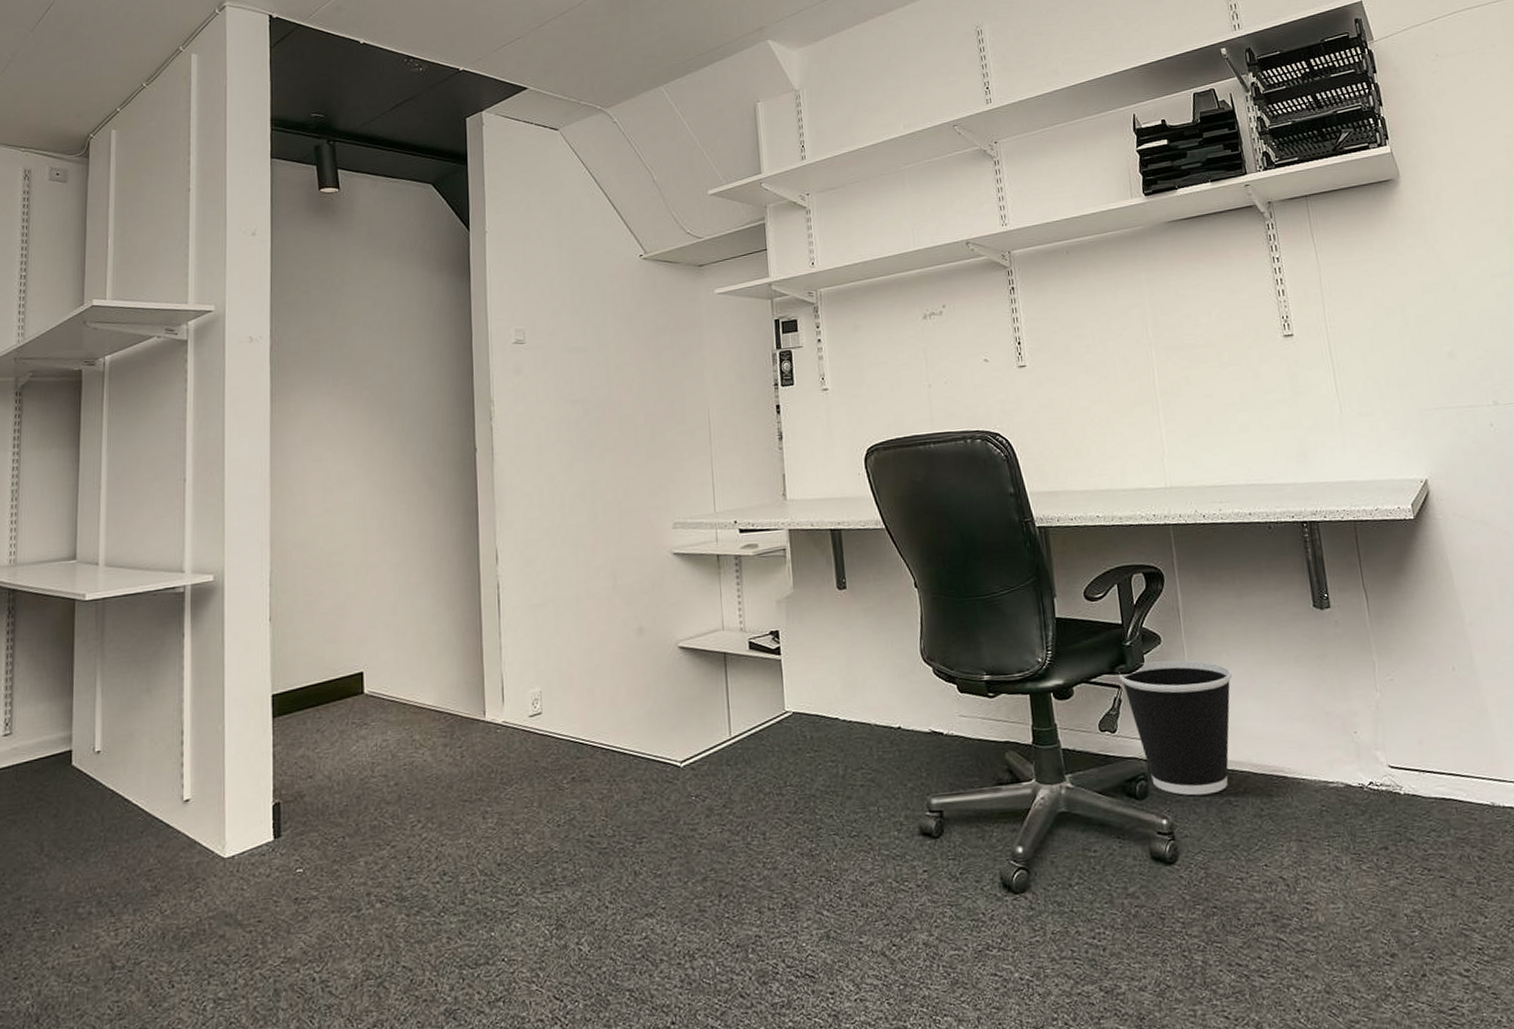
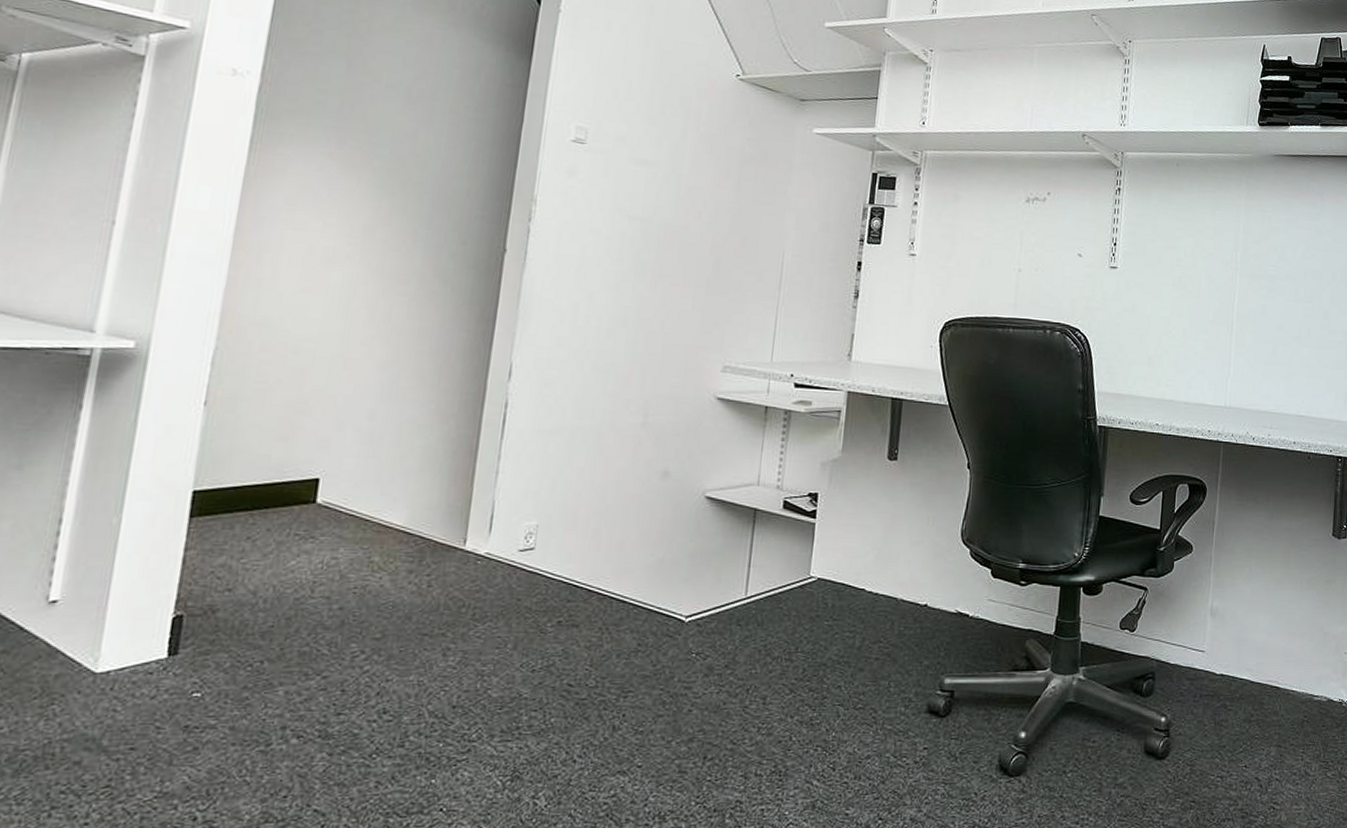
wastebasket: present [1119,660,1233,796] -> none [1148,569,1251,698]

